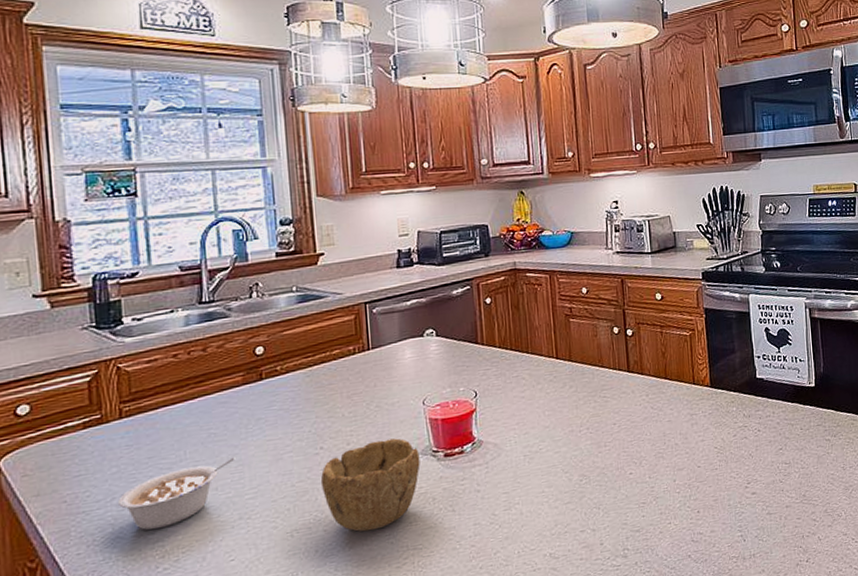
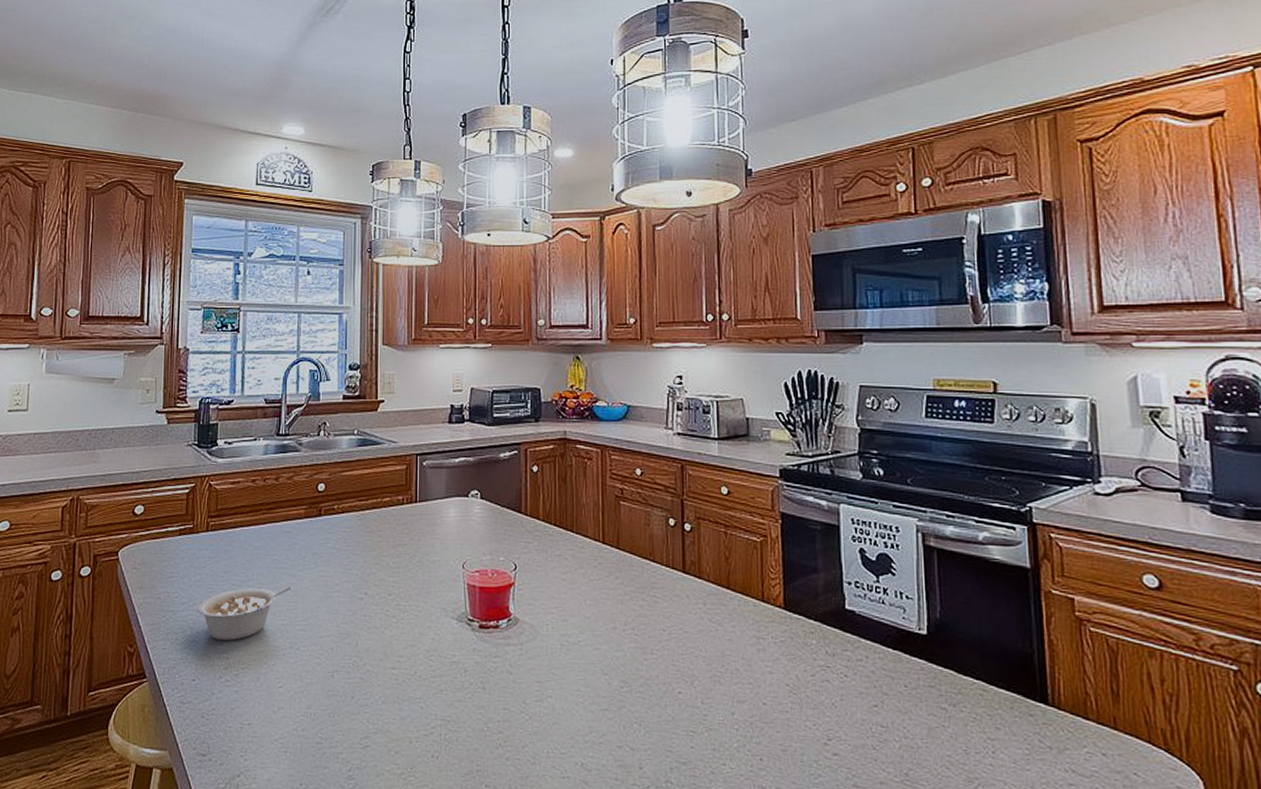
bowl: present [320,438,420,532] -> none [362,597,455,690]

